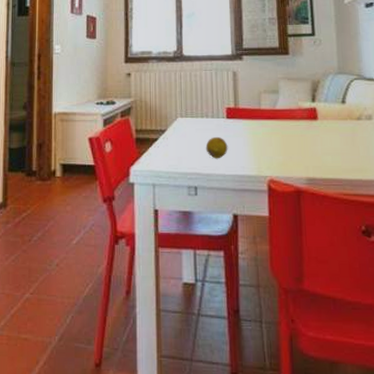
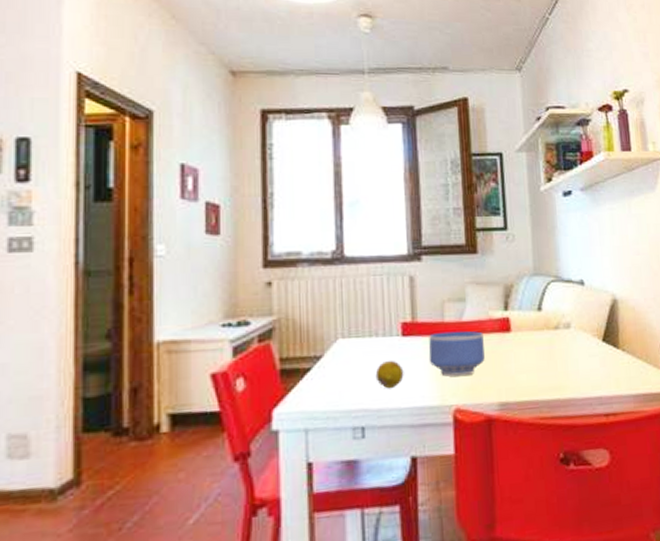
bowl: none [248,117,295,153] -> present [428,331,485,377]

